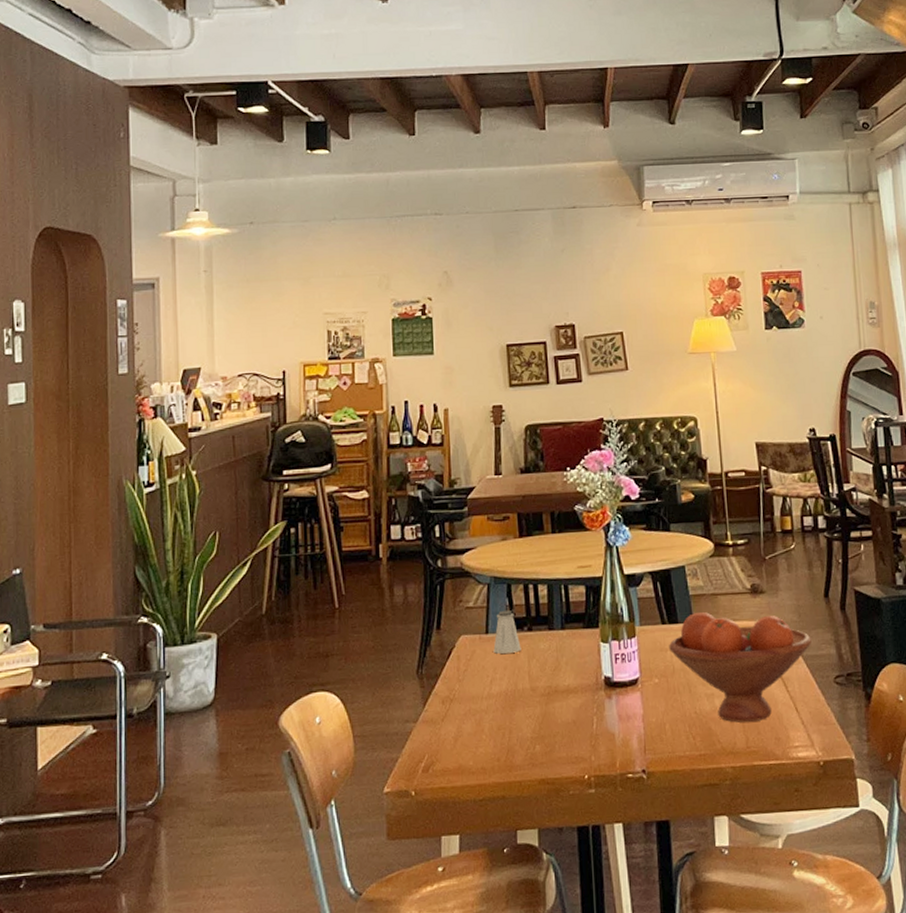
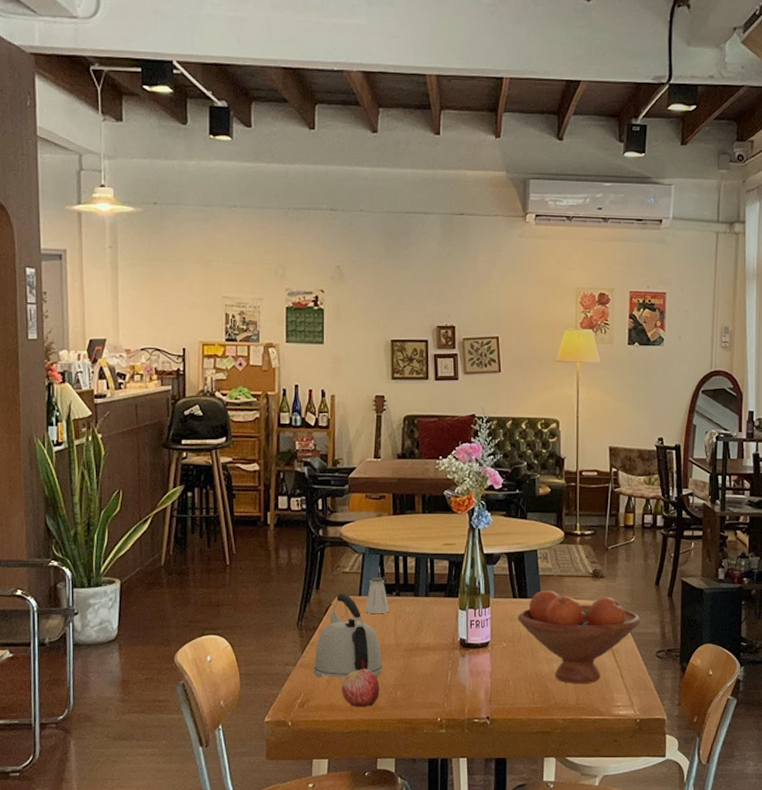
kettle: none [438,632,517,735] -> present [314,594,382,677]
apple: none [470,719,516,768] -> present [341,668,380,707]

